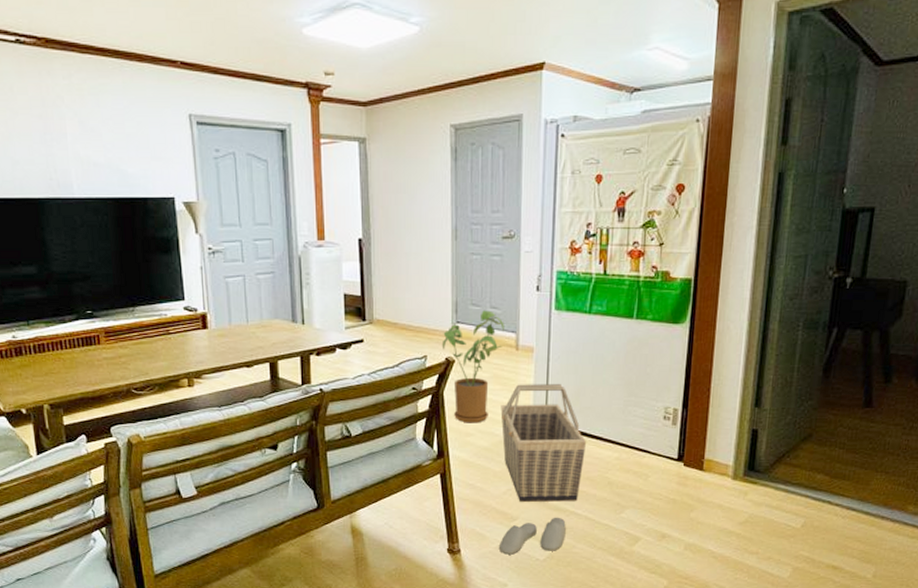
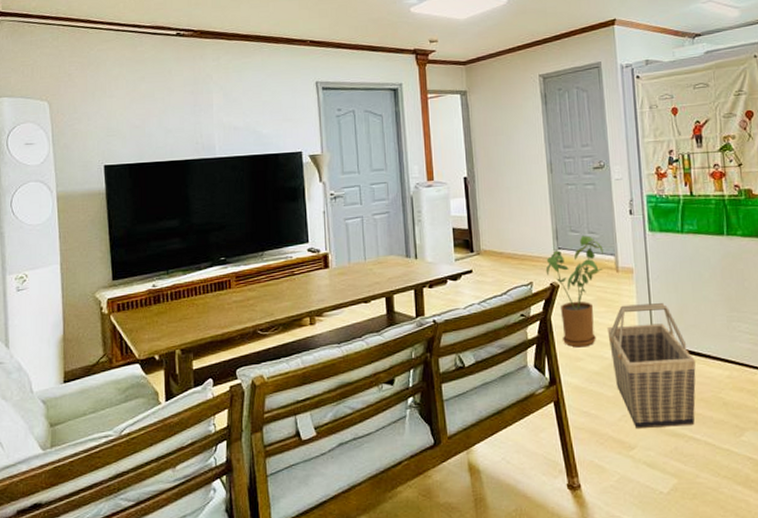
slippers: present [498,517,566,555] -> none [619,443,687,488]

